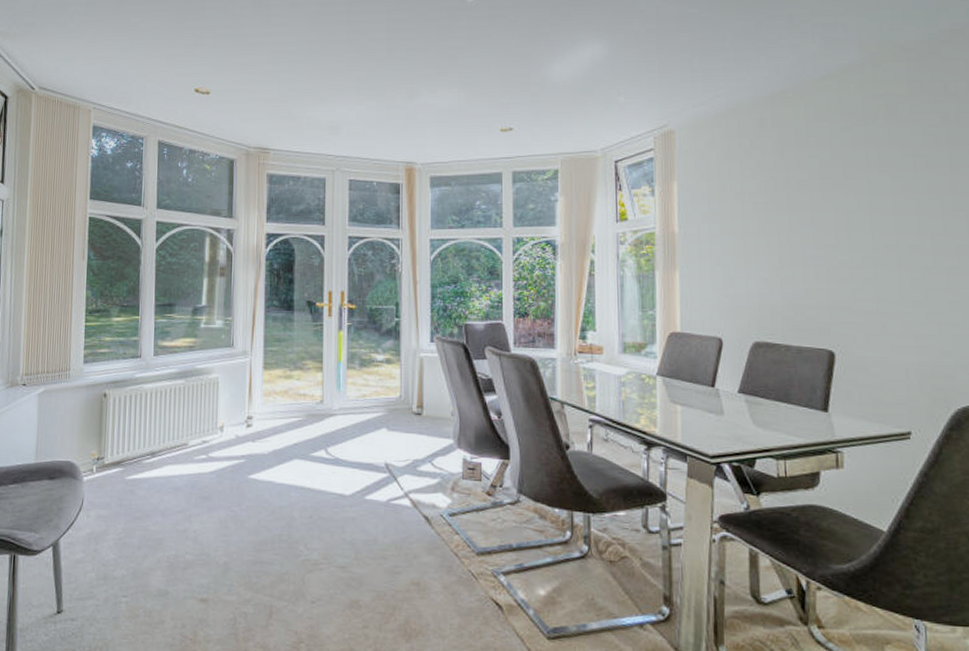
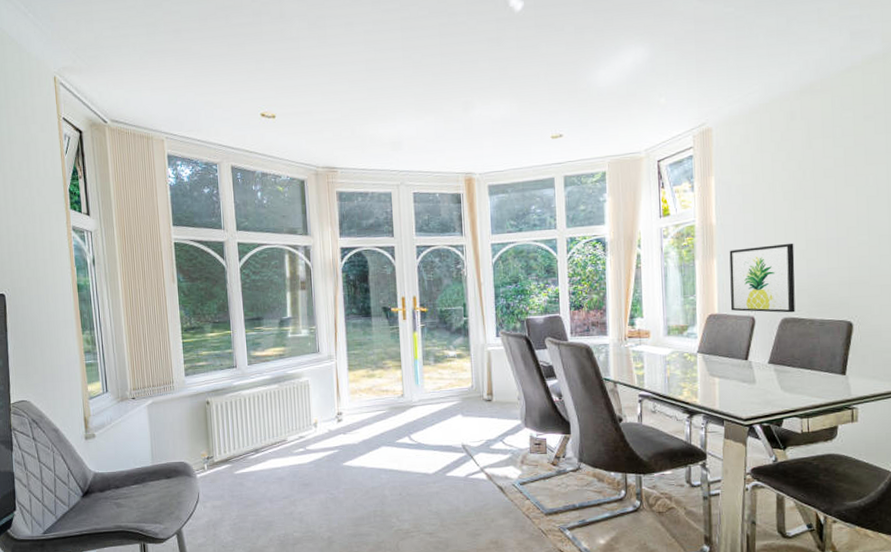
wall art: none [693,258,769,336] -> present [729,243,795,313]

